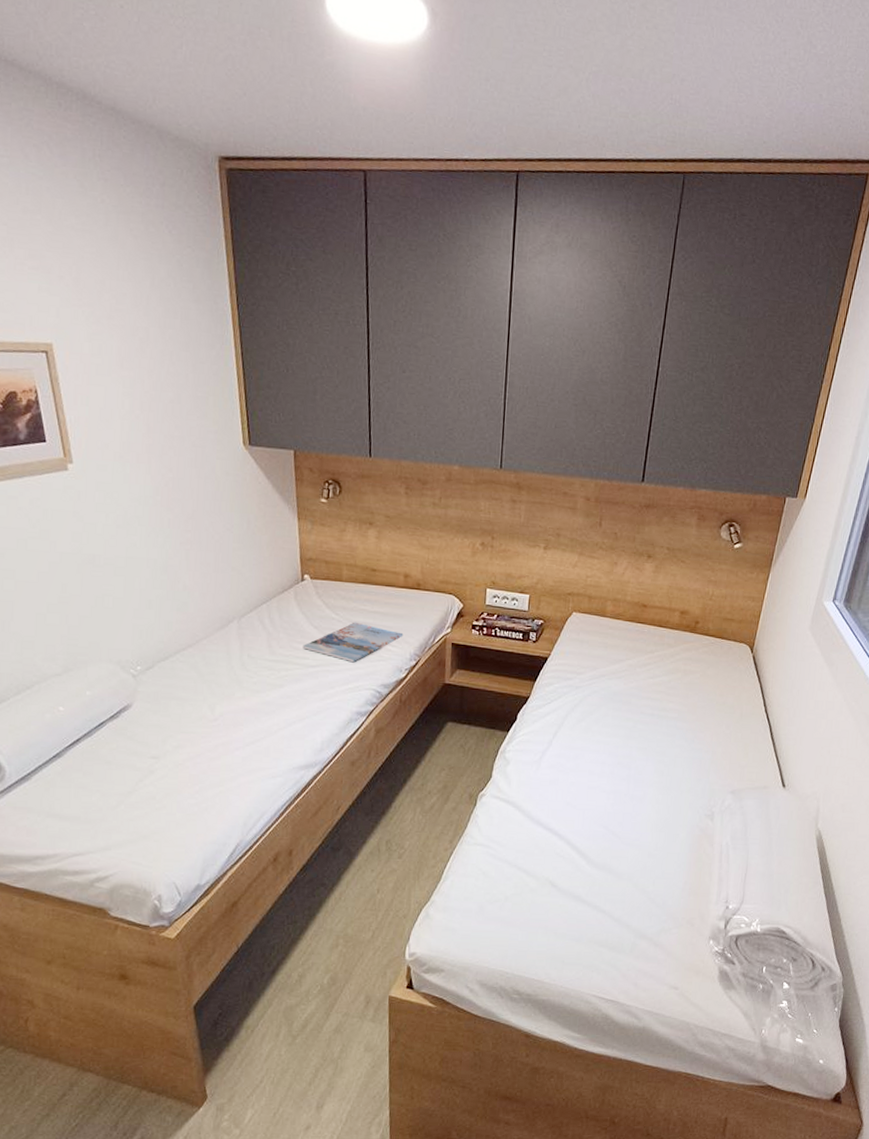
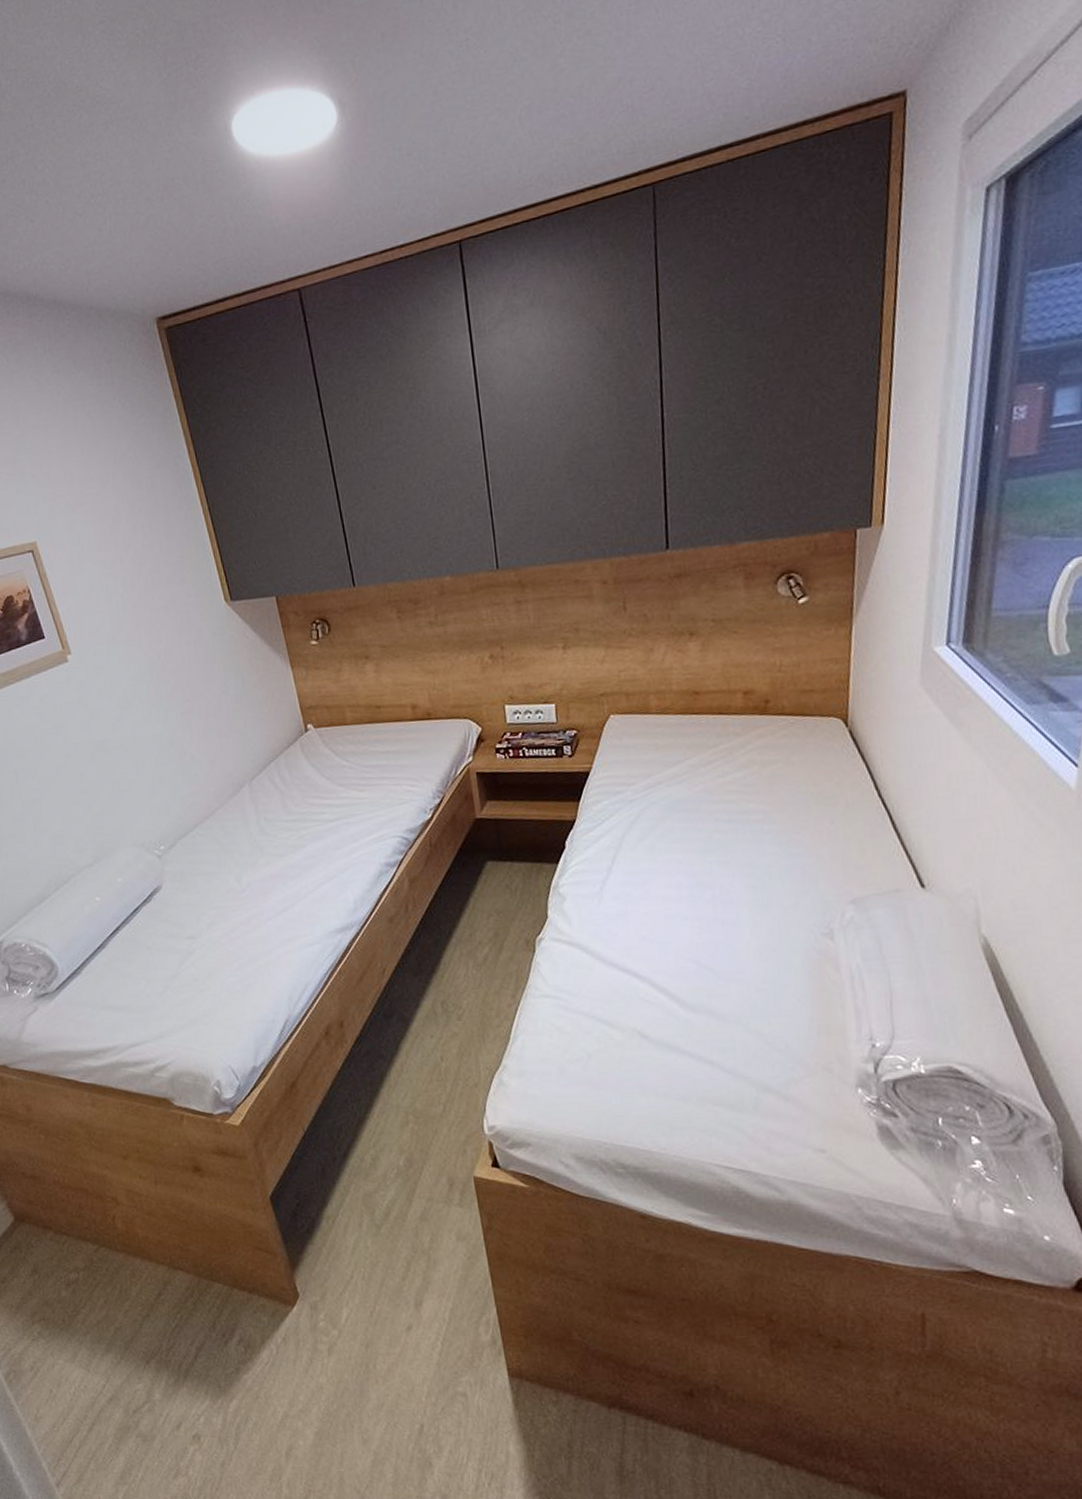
magazine: present [302,622,404,663] -> none [317,766,422,811]

